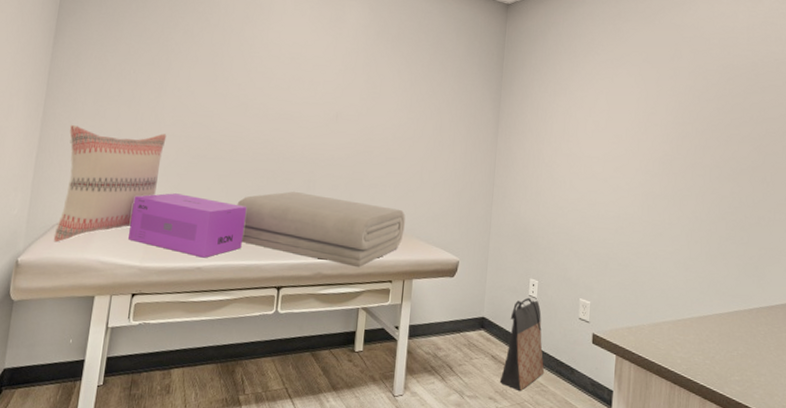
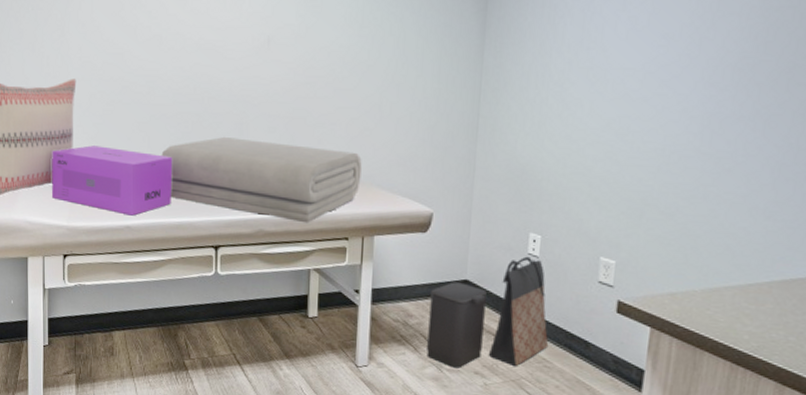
pedal bin: none [451,319,499,395] -> present [426,282,487,368]

